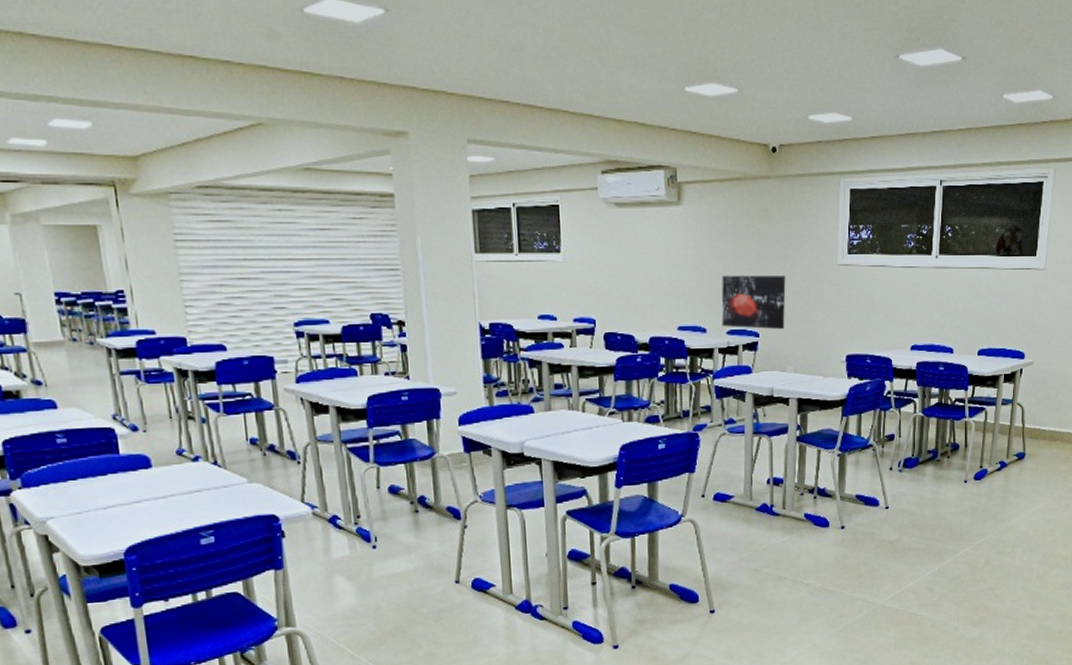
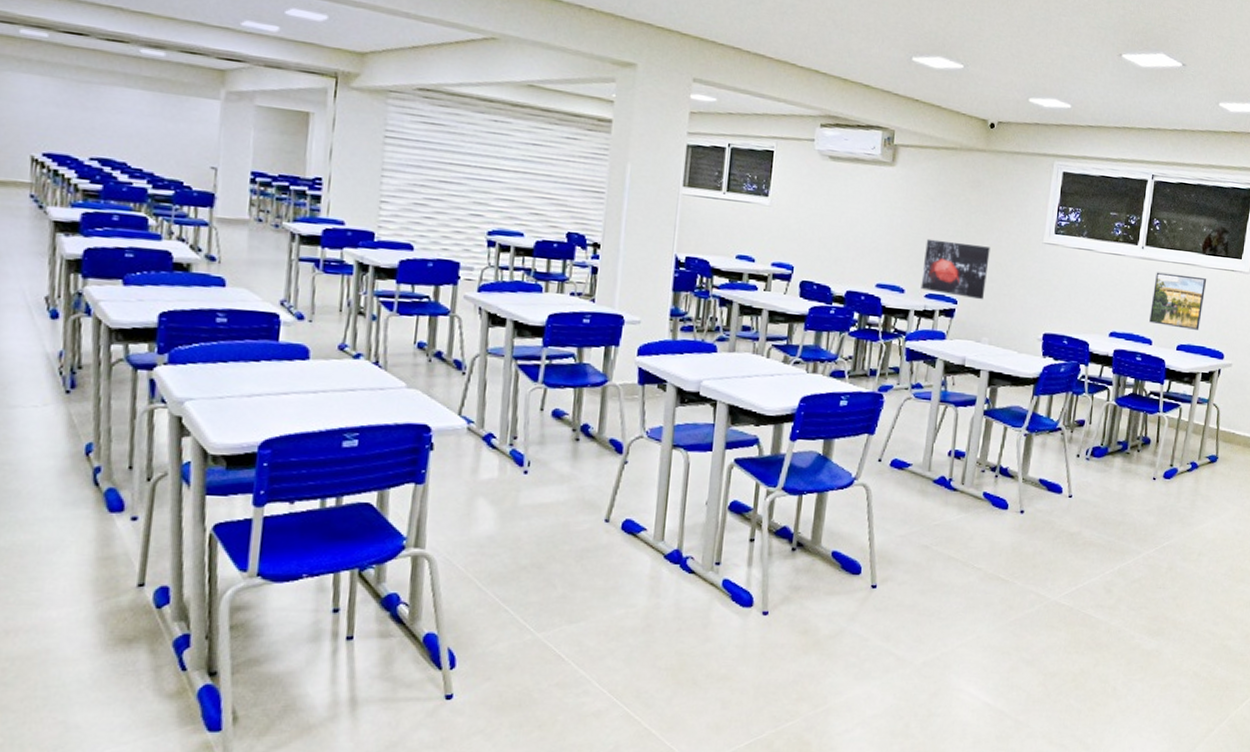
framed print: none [949,279,1003,333] -> present [1149,272,1207,330]

